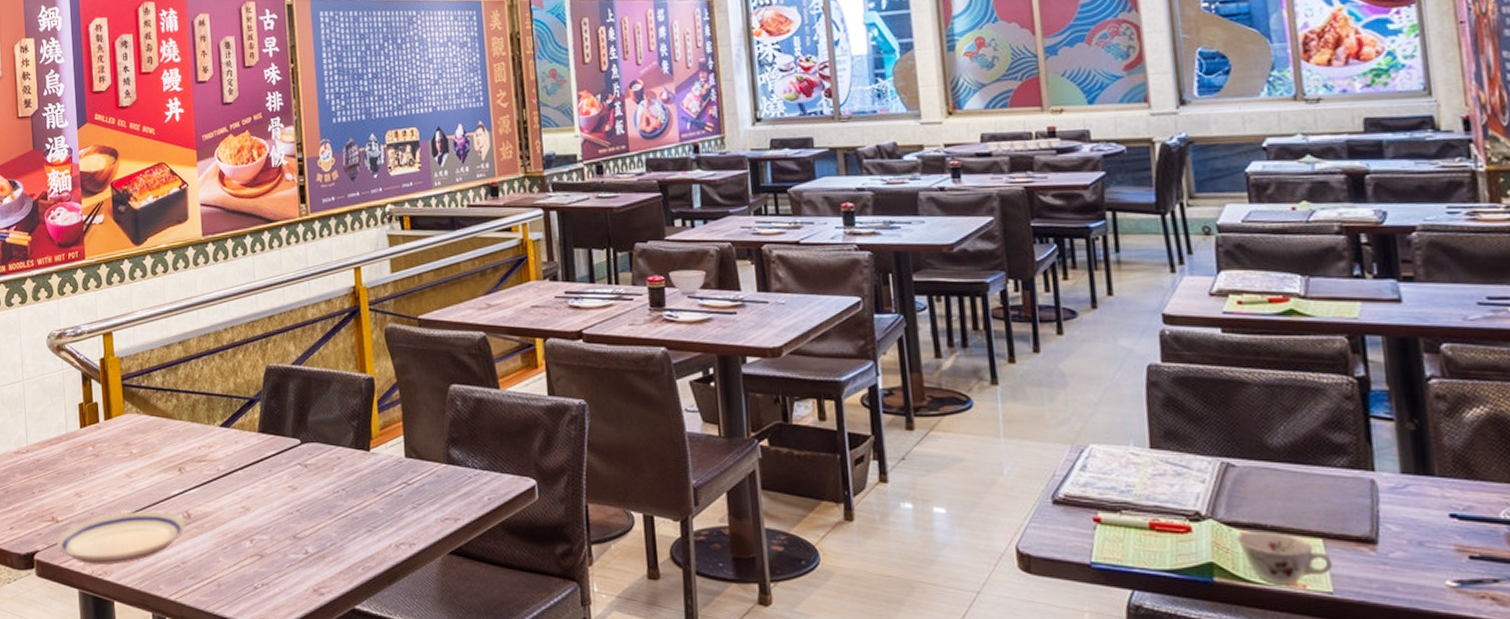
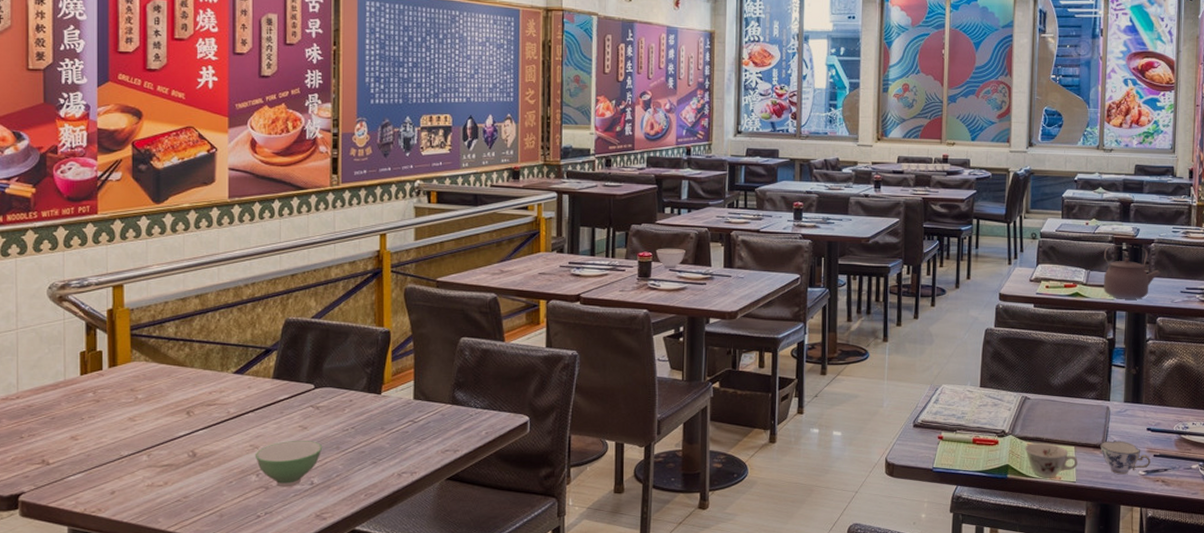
plate: present [56,511,186,566] -> none [46,452,190,504]
bowl: none [247,502,315,556] -> present [254,440,323,487]
tea kettle: none [1329,237,1436,318] -> present [1104,245,1161,299]
teacup: none [1368,531,1466,586] -> present [1100,440,1151,475]

